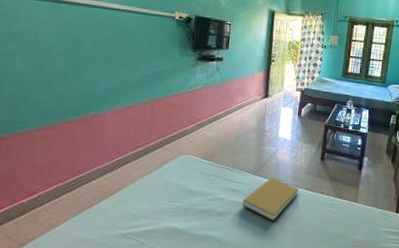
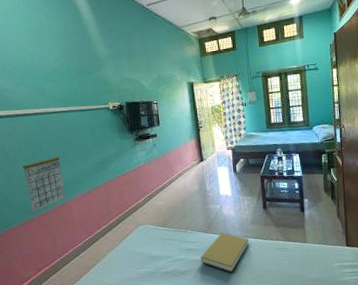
calendar: none [55,49,104,118] -> present [22,151,66,212]

